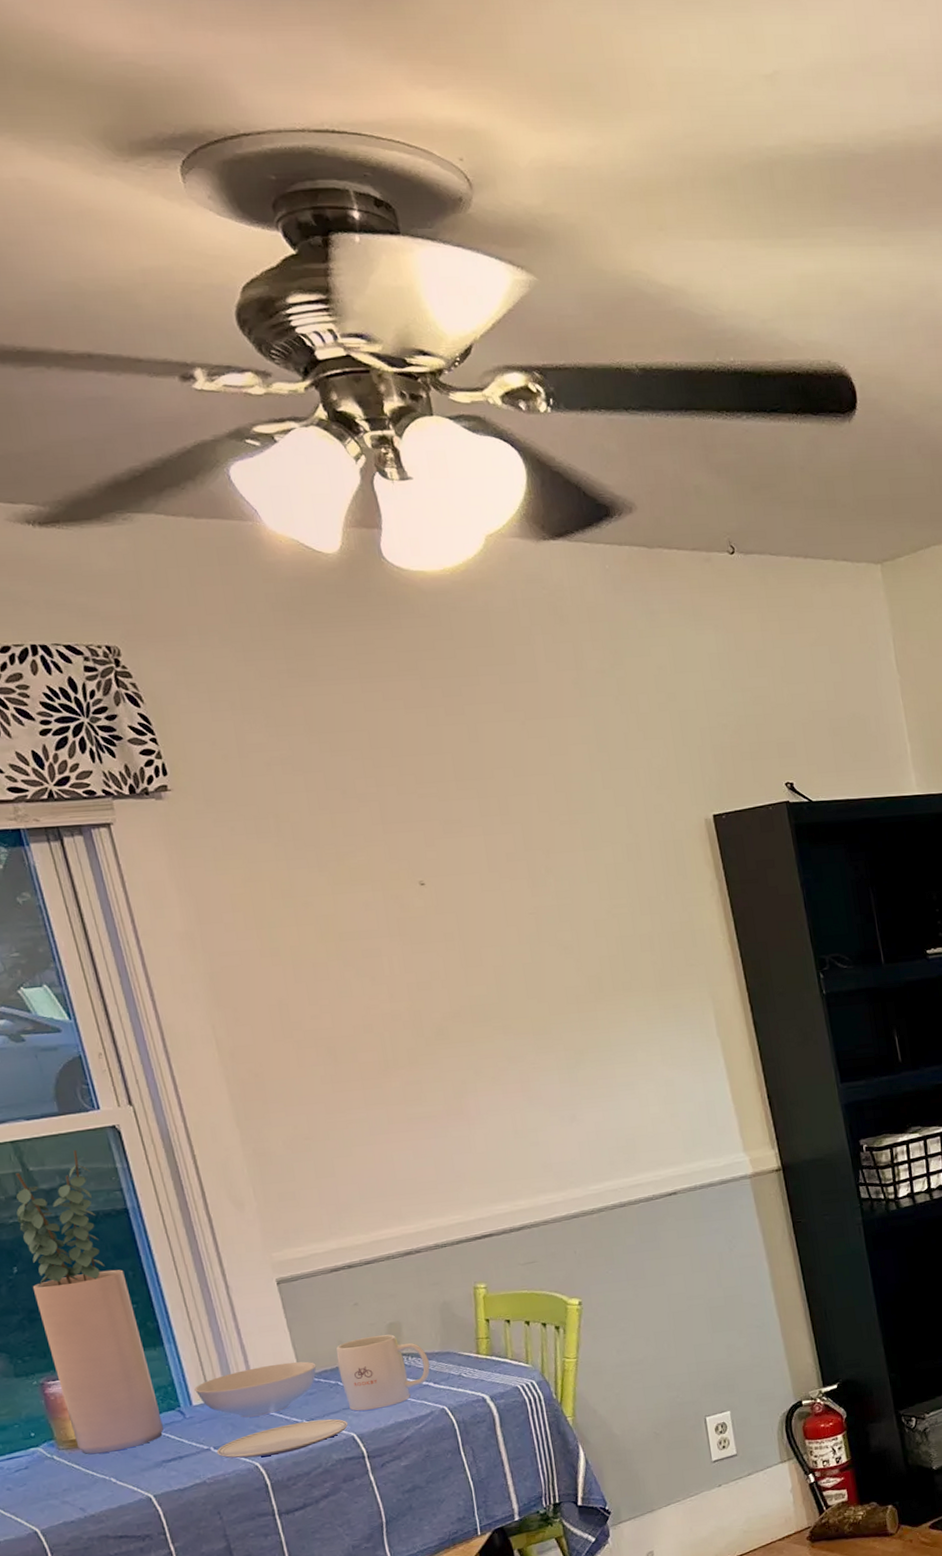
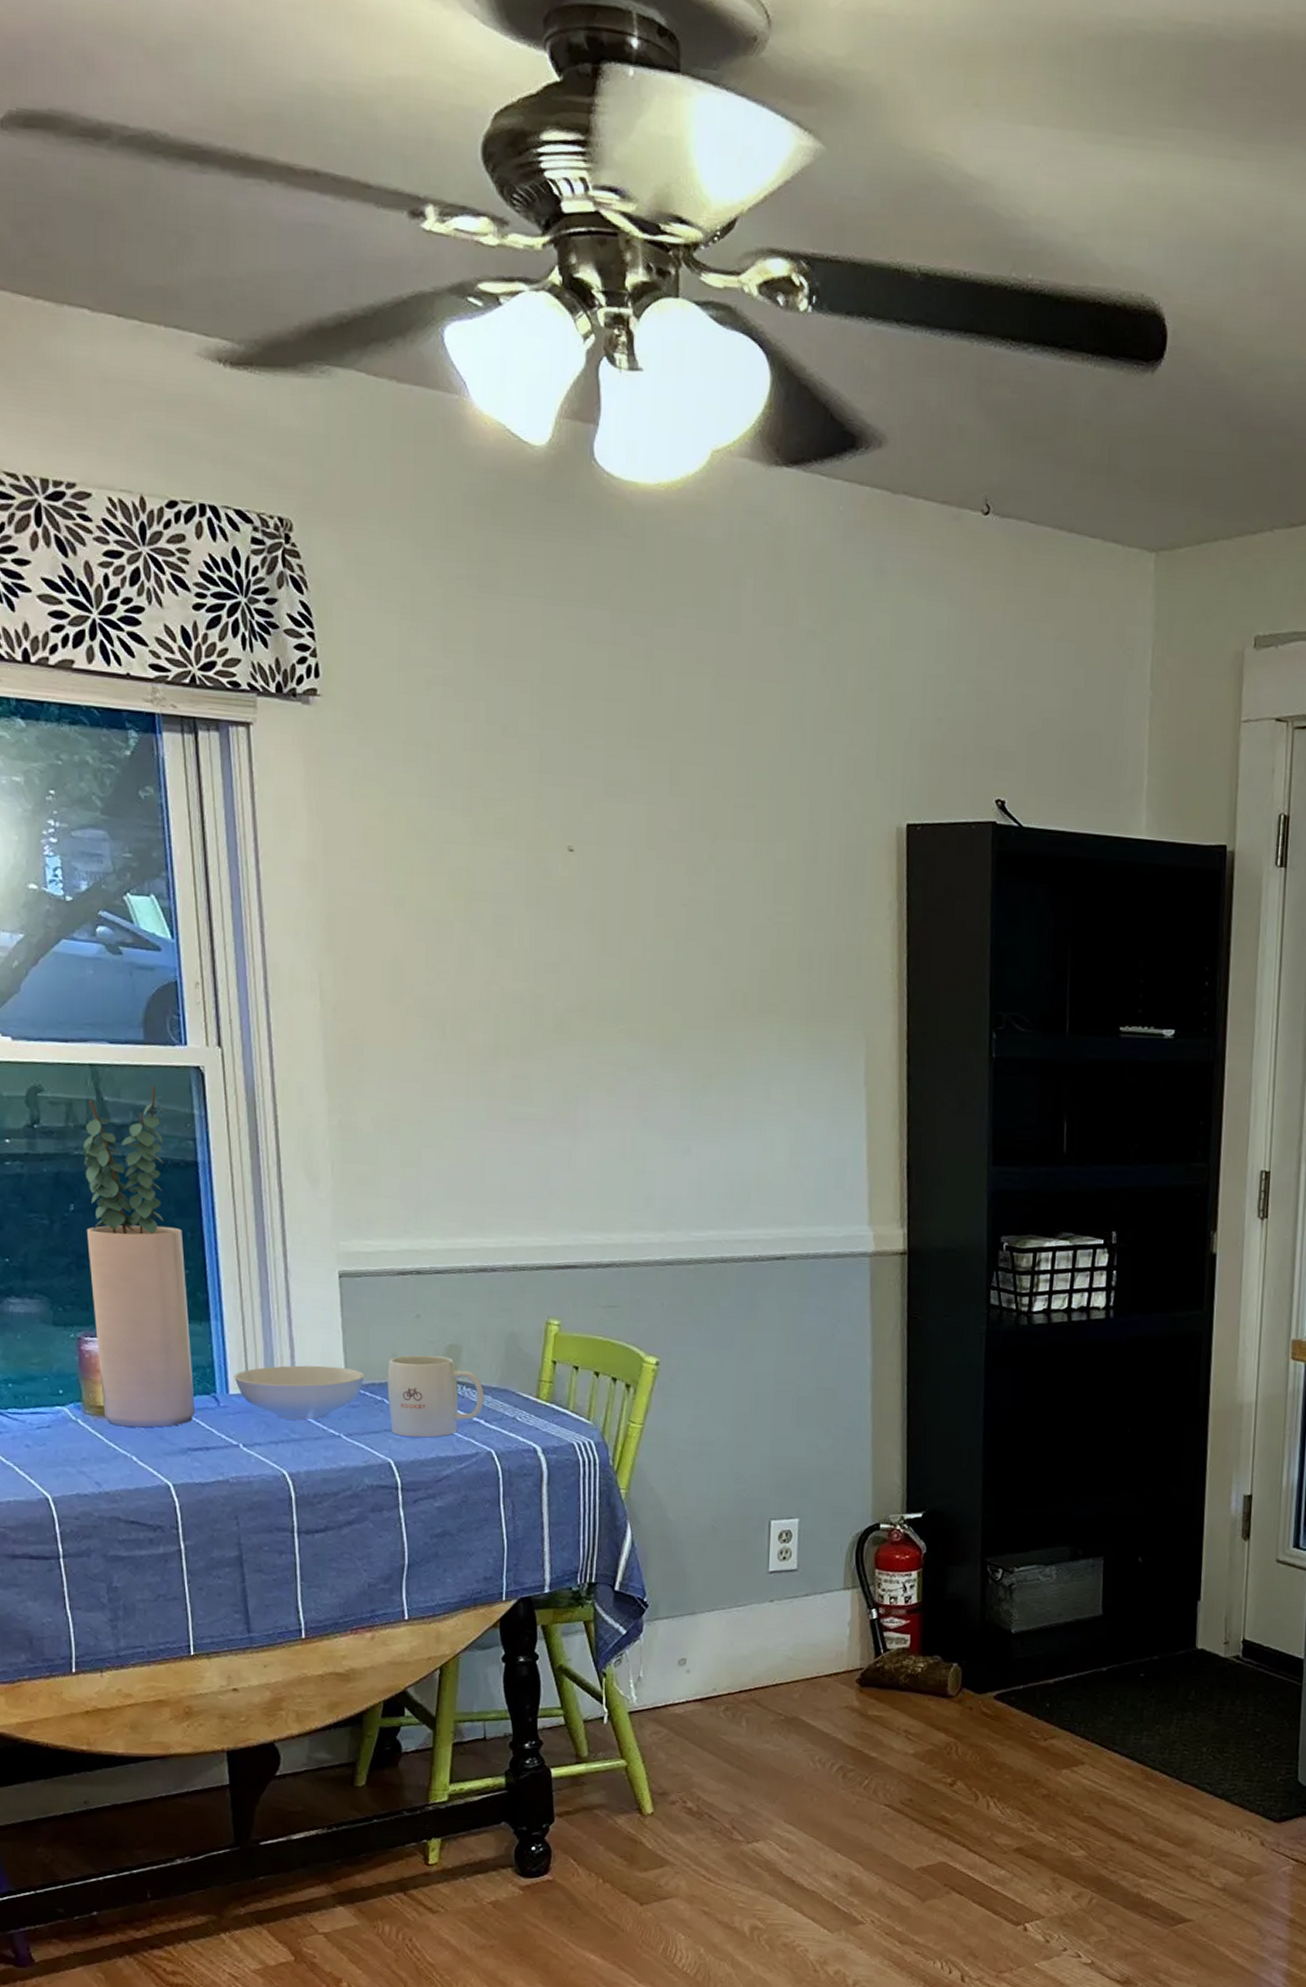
plate: present [216,1419,349,1459] -> none [245,1435,387,1467]

